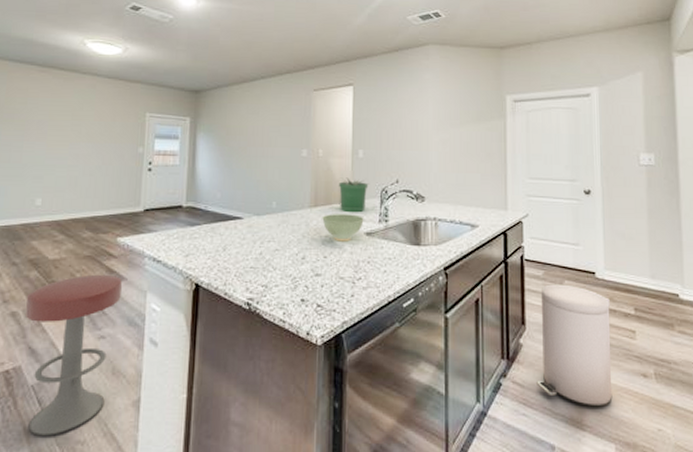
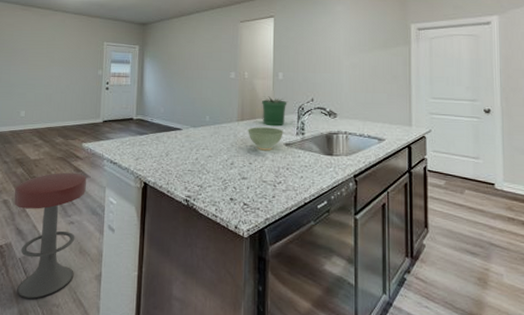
pedal bin: present [535,284,613,408] -> none [437,193,511,306]

